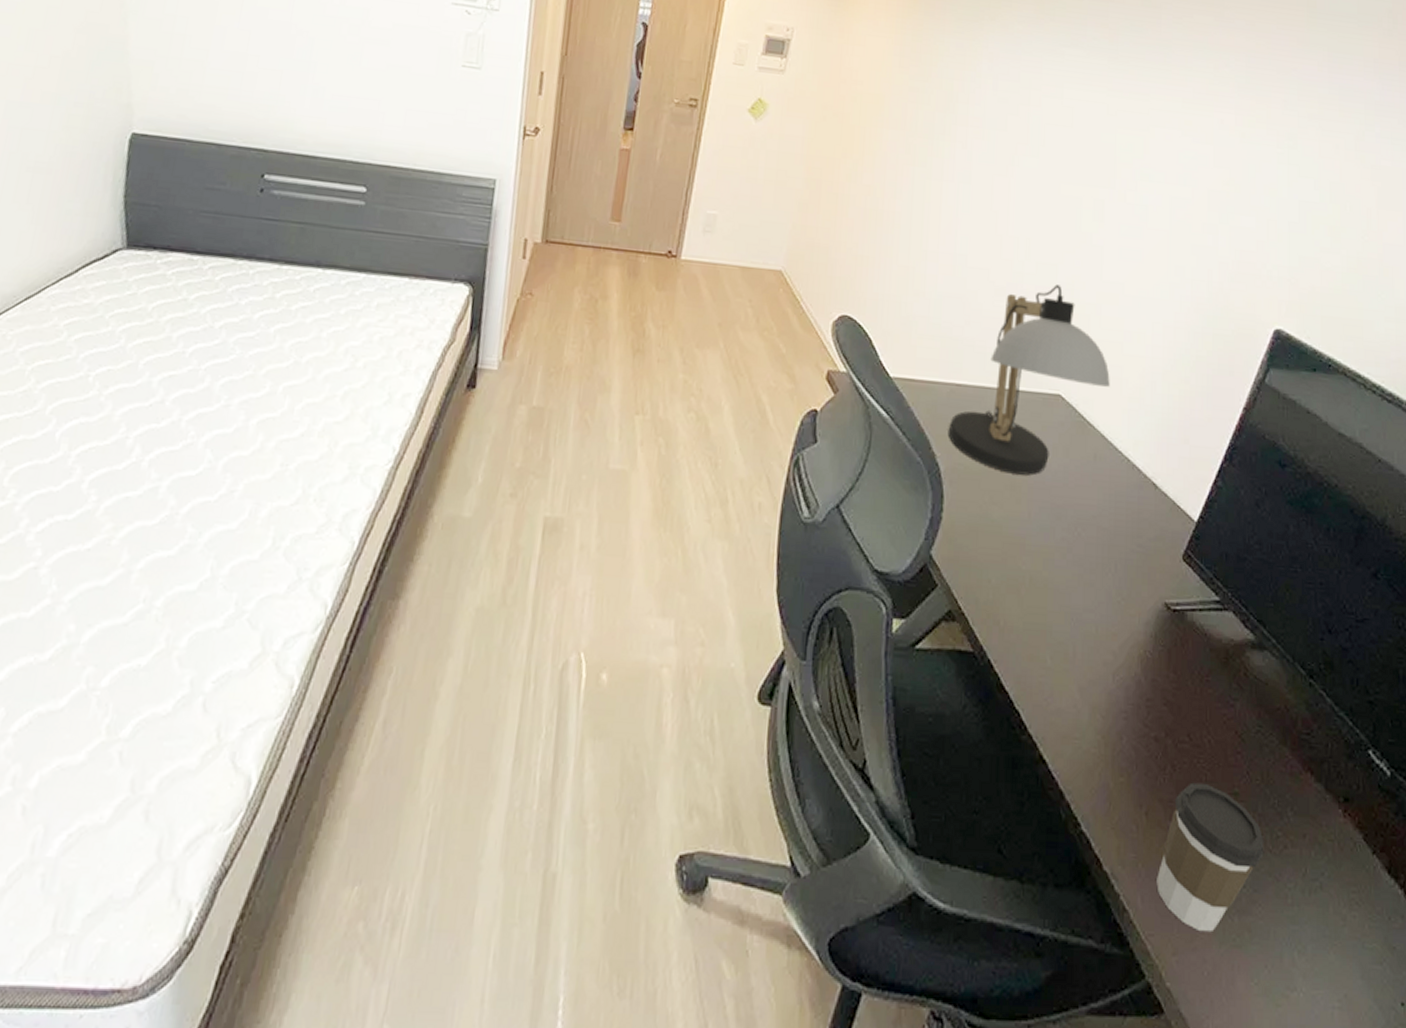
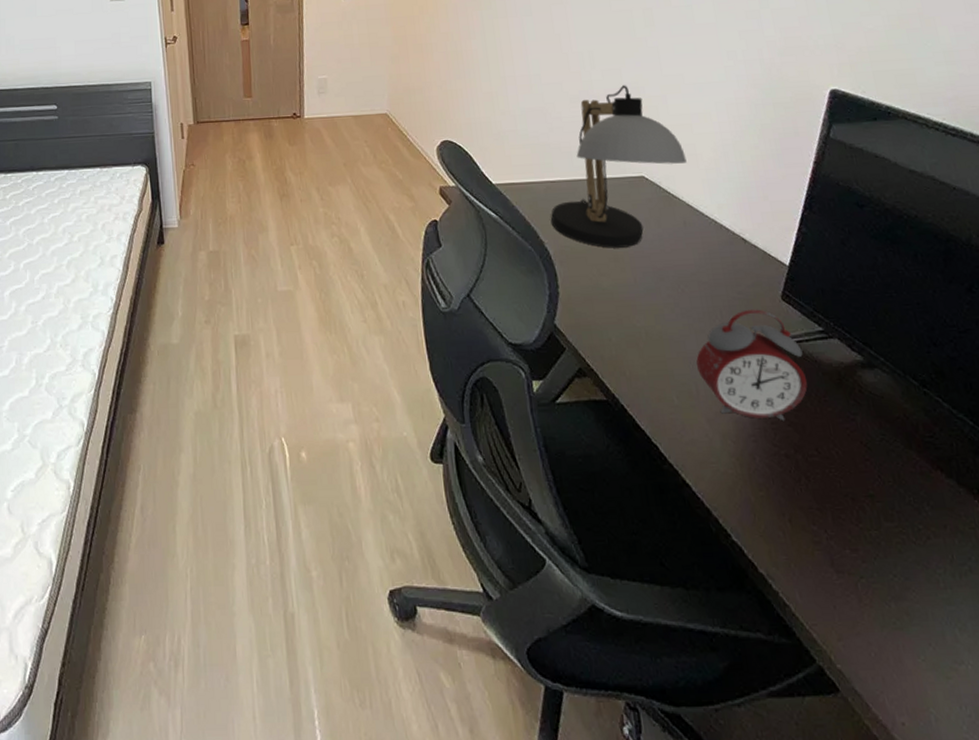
alarm clock: none [1079,566,1193,699] -> present [696,309,808,421]
coffee cup: present [1156,782,1264,933] -> none [810,489,909,619]

